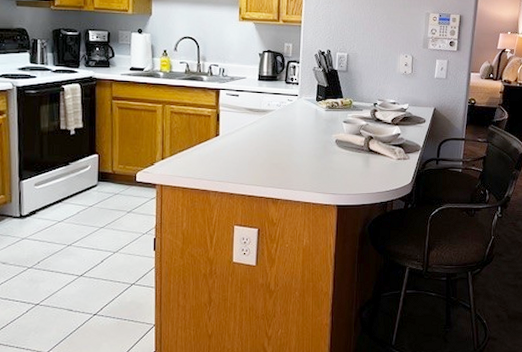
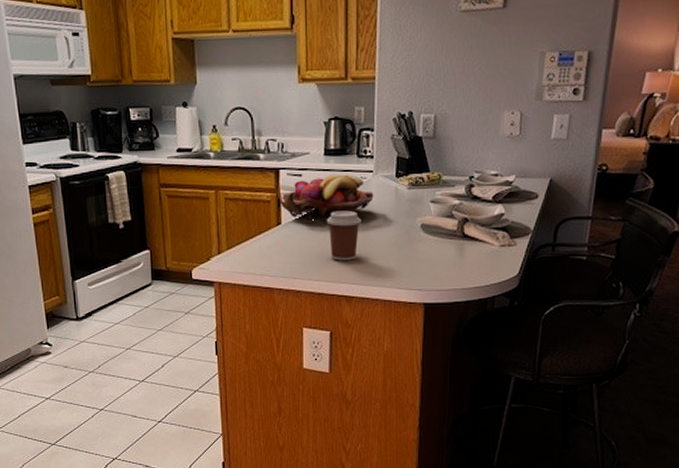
fruit basket: none [219,96,298,133] -> present [279,174,374,220]
coffee cup: none [258,126,287,168] -> present [326,210,362,261]

